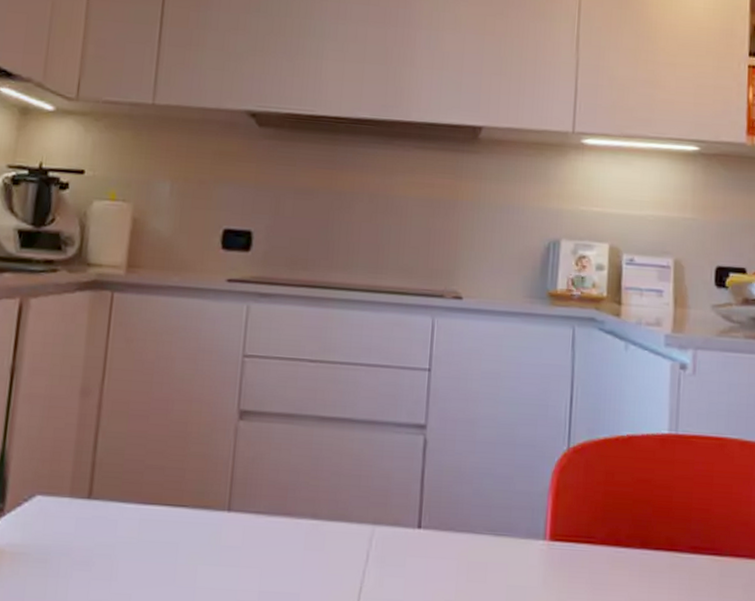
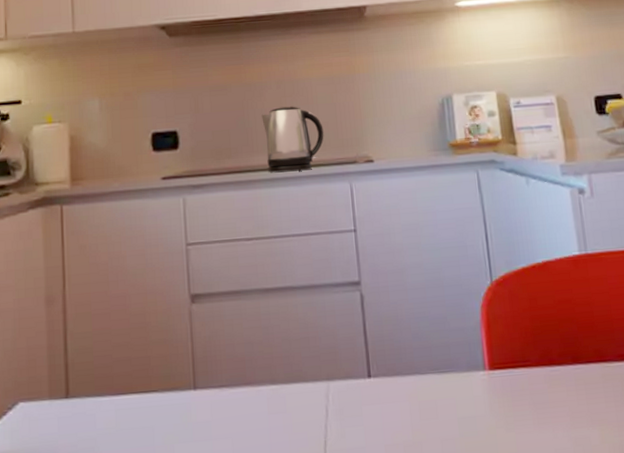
kettle: none [345,223,413,297] -> present [261,106,324,173]

